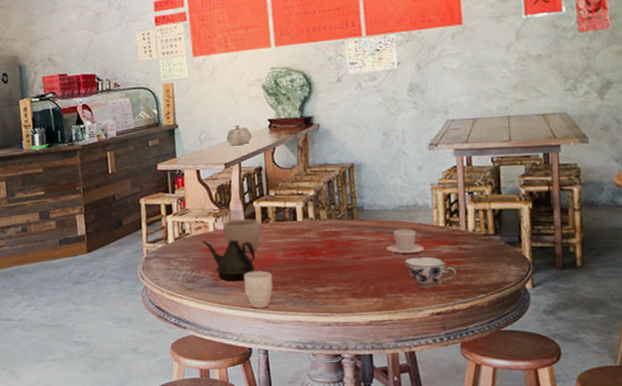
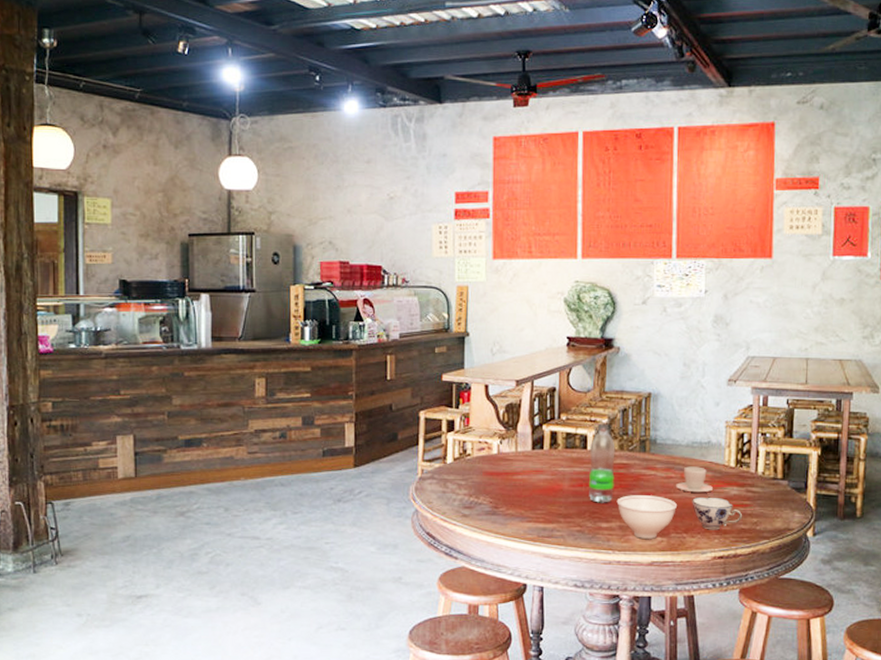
teapot: present [202,240,256,281] -> none [484,463,540,510]
cup: present [223,217,261,253] -> none [508,440,548,480]
teapot: present [226,125,252,146] -> none [520,339,548,362]
cup: present [244,271,273,309] -> none [524,500,556,542]
bottle: none [300,195,327,270] -> present [588,423,616,503]
bowl: none [330,259,391,300] -> present [616,495,678,539]

